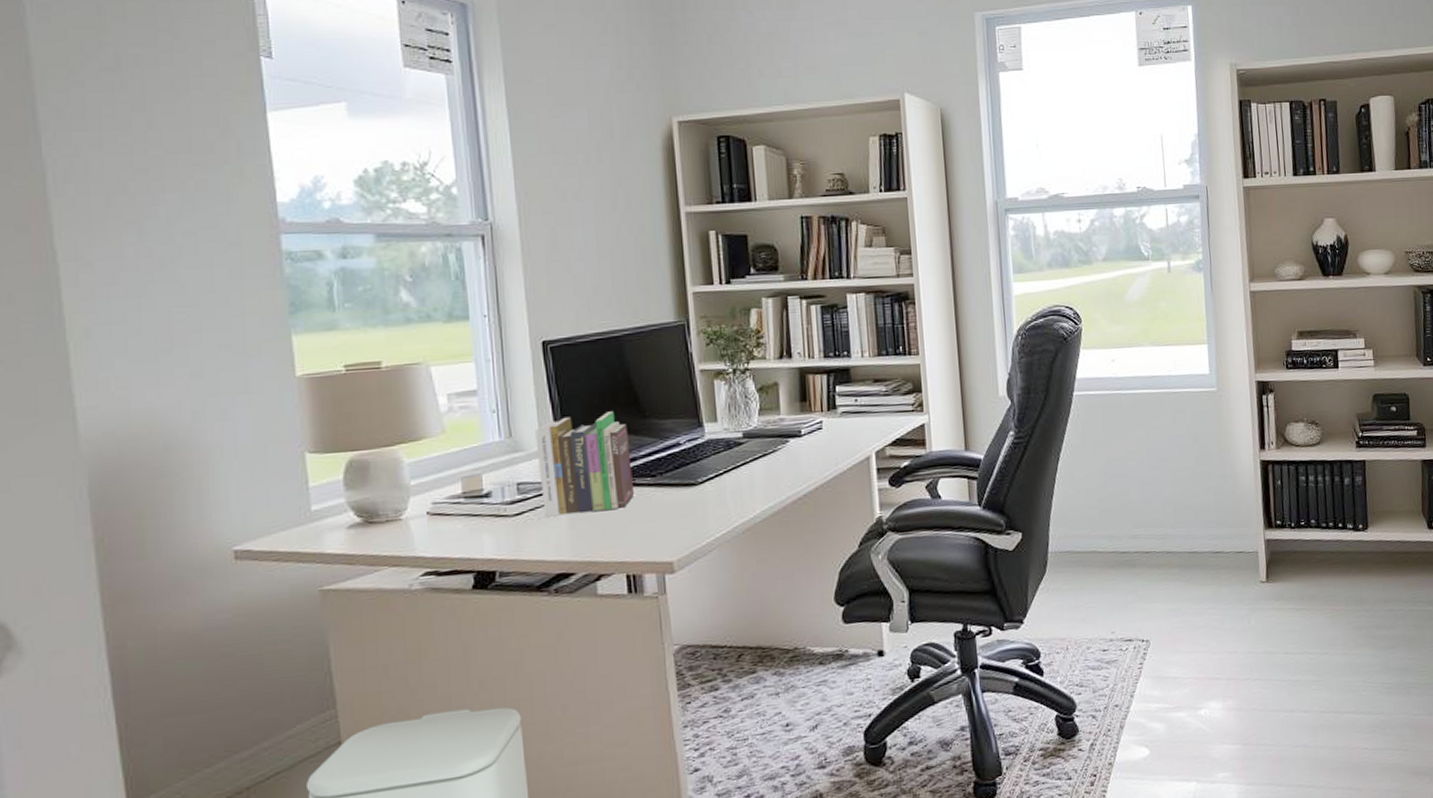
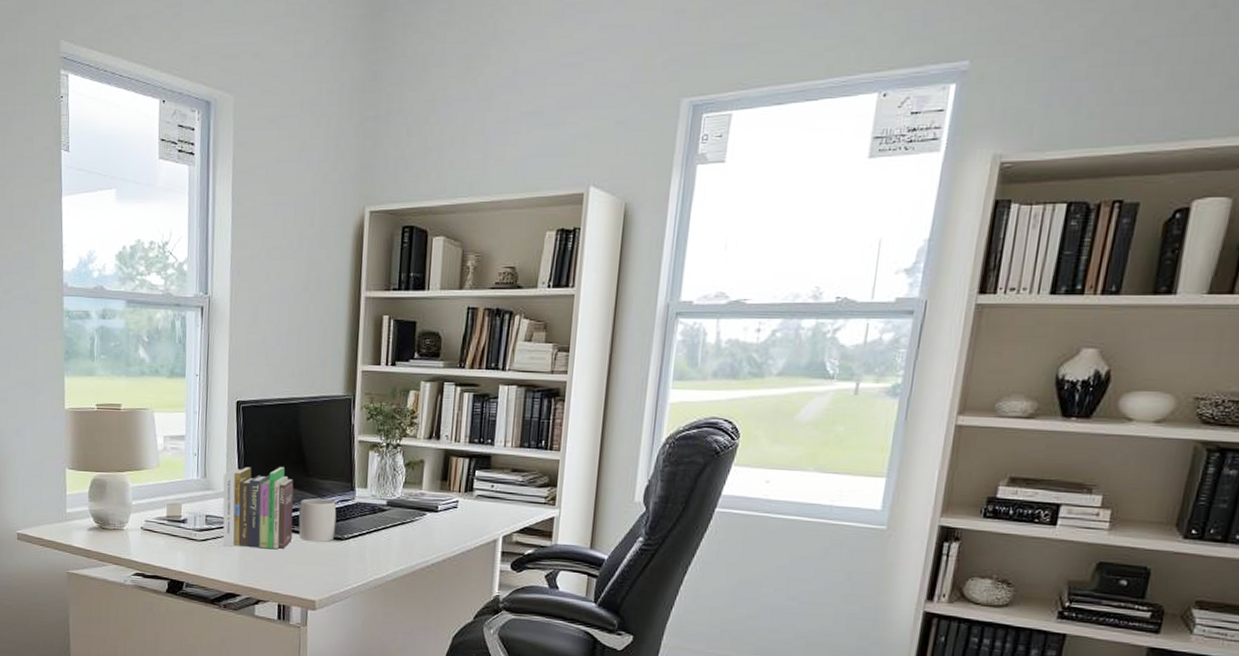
mug: none [637,440,687,494] -> present [298,498,337,543]

